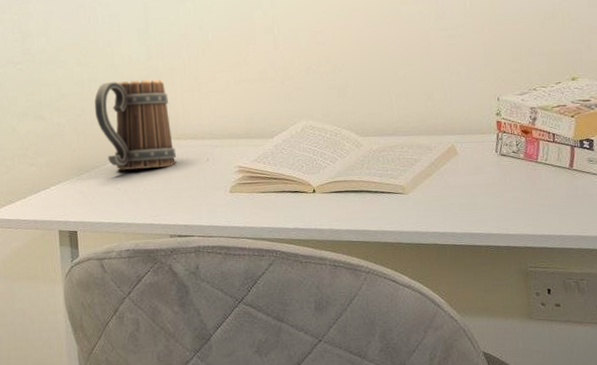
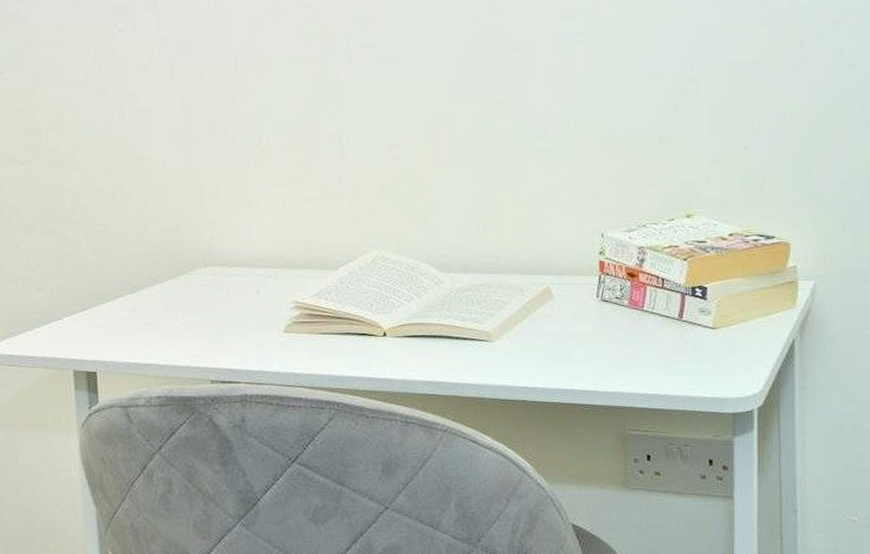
mug: present [94,79,176,171] -> none [119,191,220,301]

